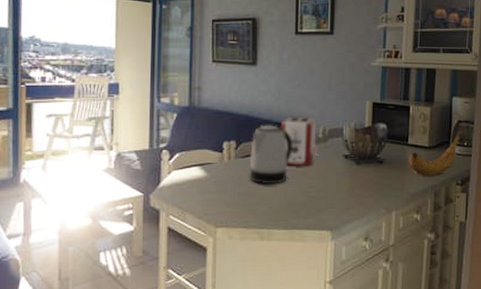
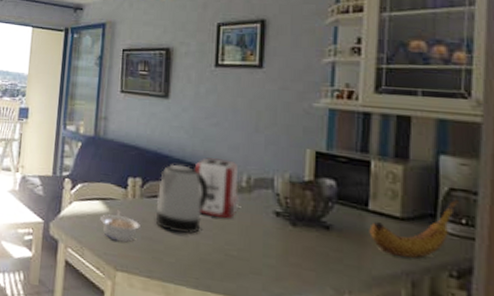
legume: none [199,173,236,201] -> present [100,210,140,243]

